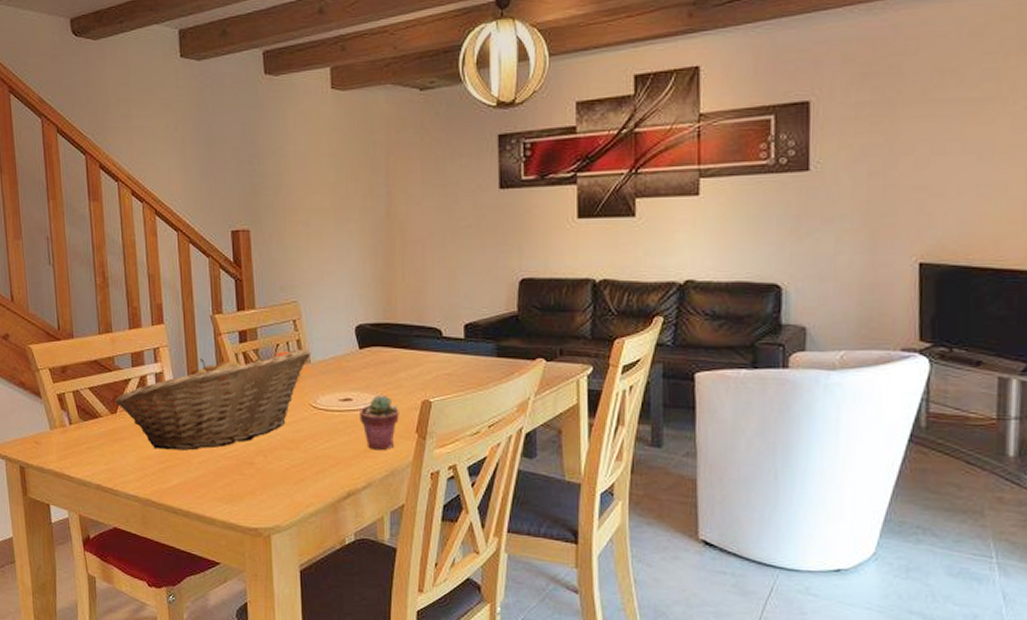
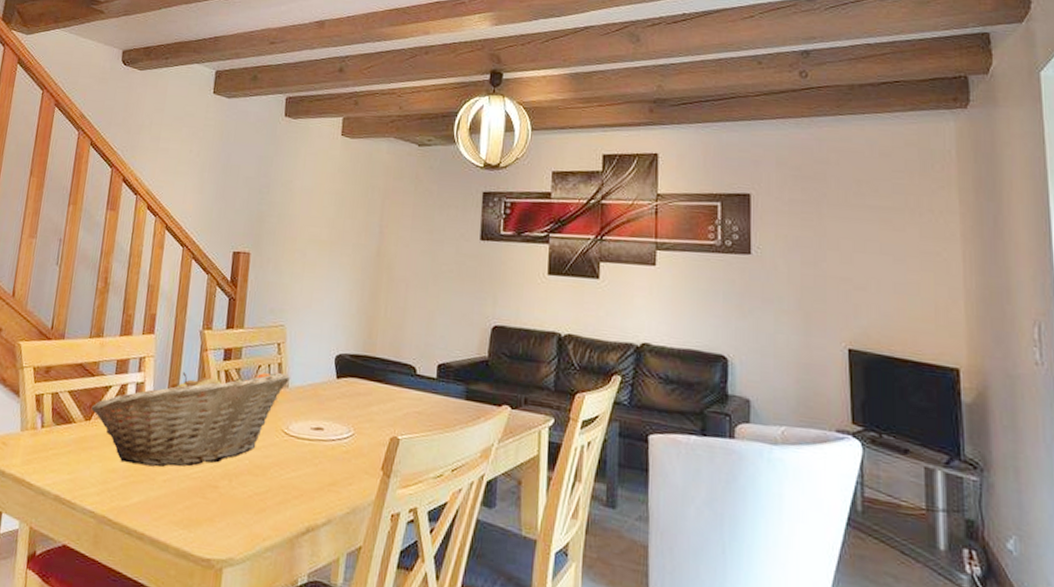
potted succulent: present [360,395,399,451] -> none [328,427,368,485]

